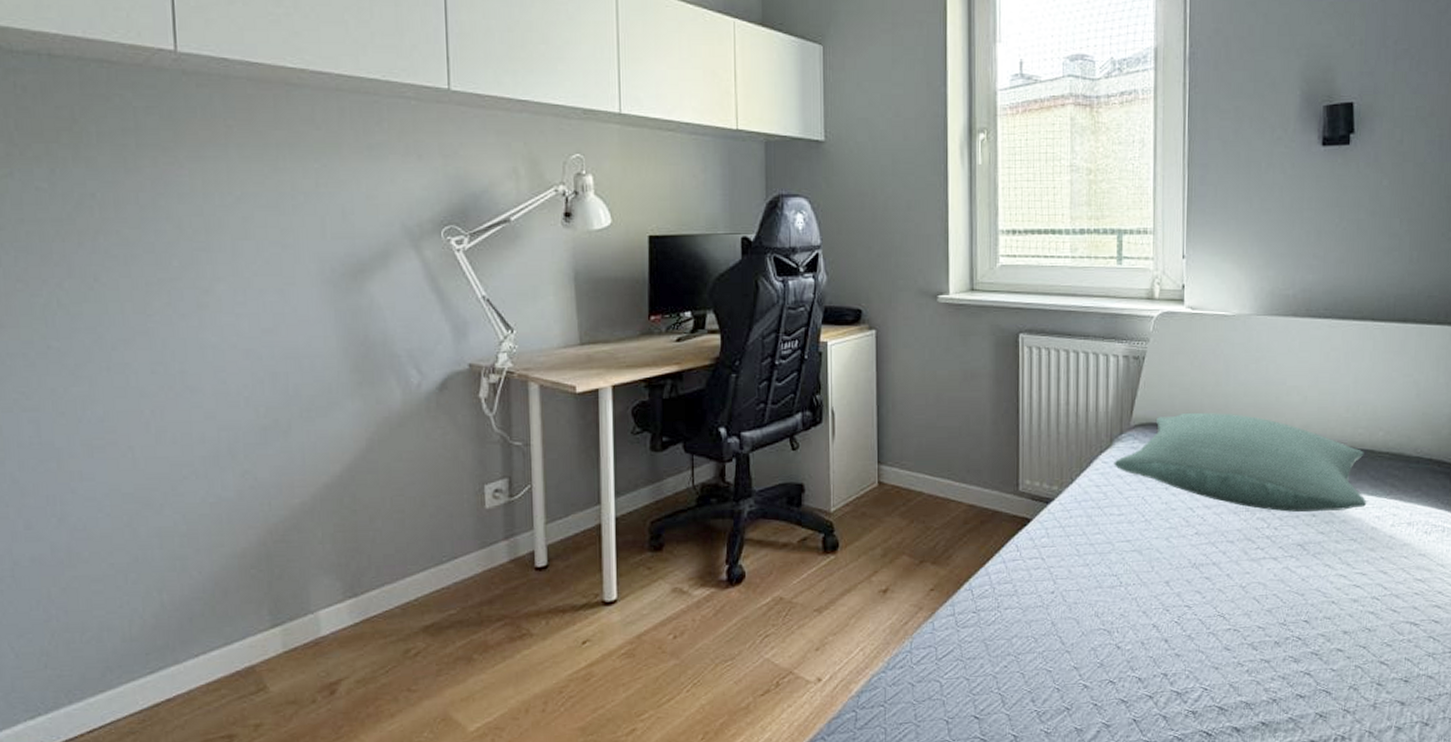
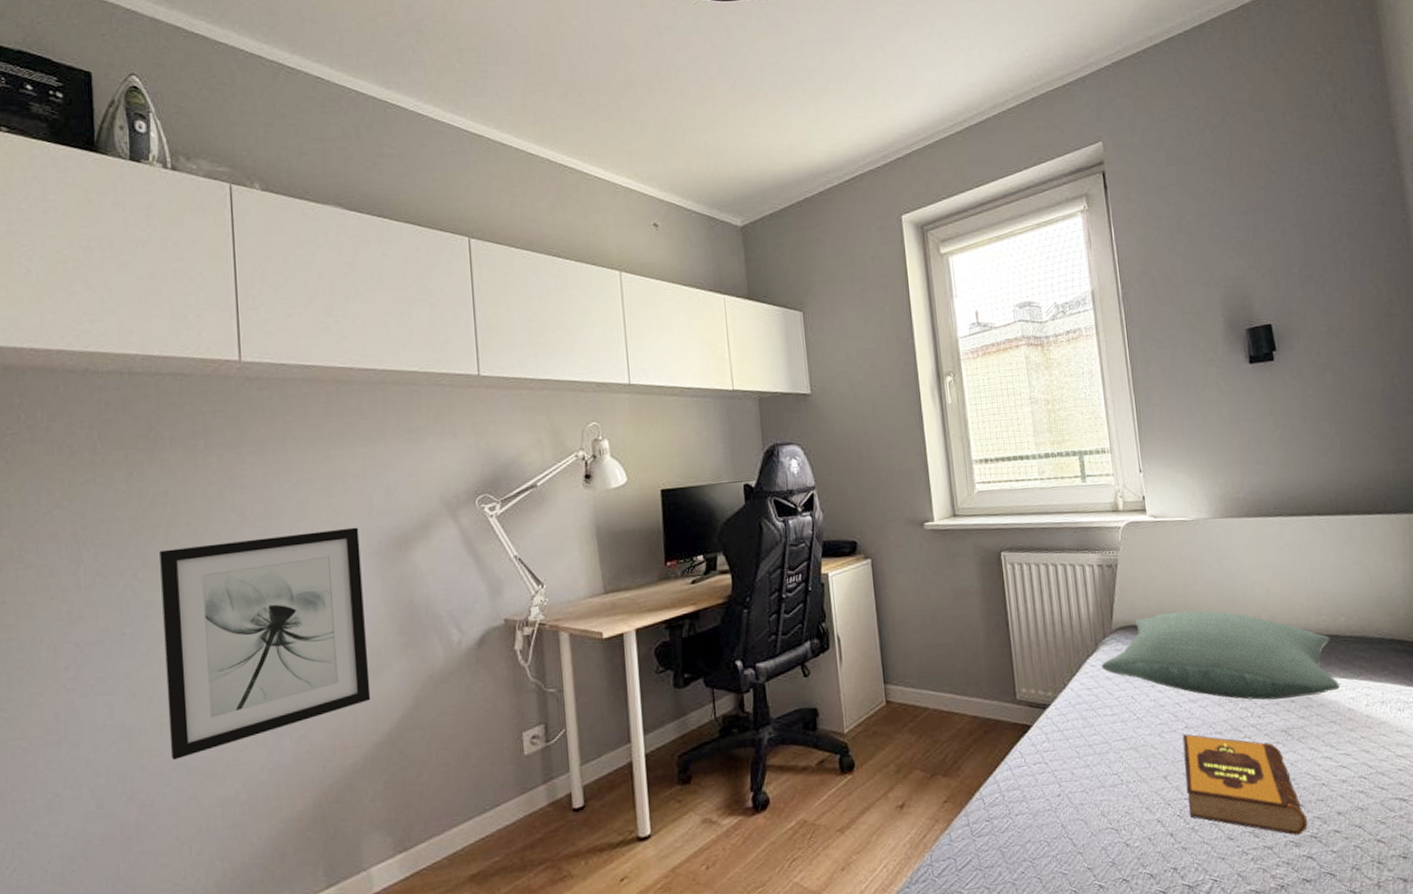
wall art: none [87,251,321,486] -> present [159,527,371,761]
hardback book: none [1187,540,1311,651] -> present [1182,734,1308,835]

